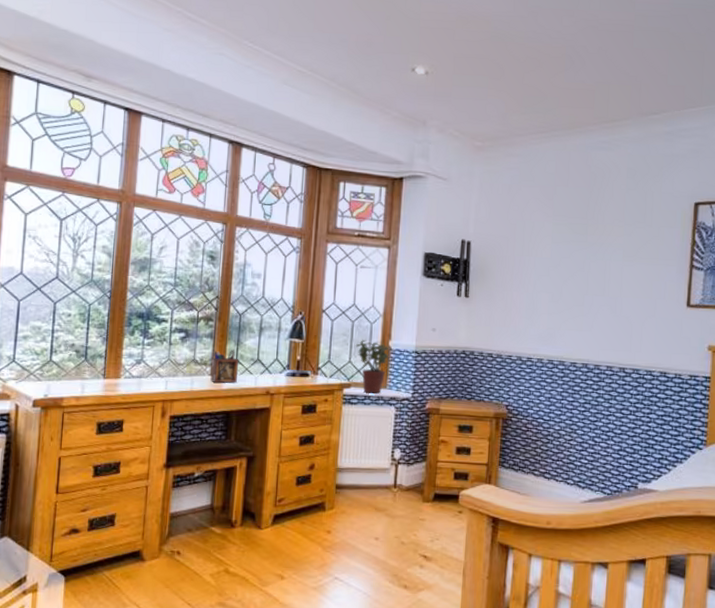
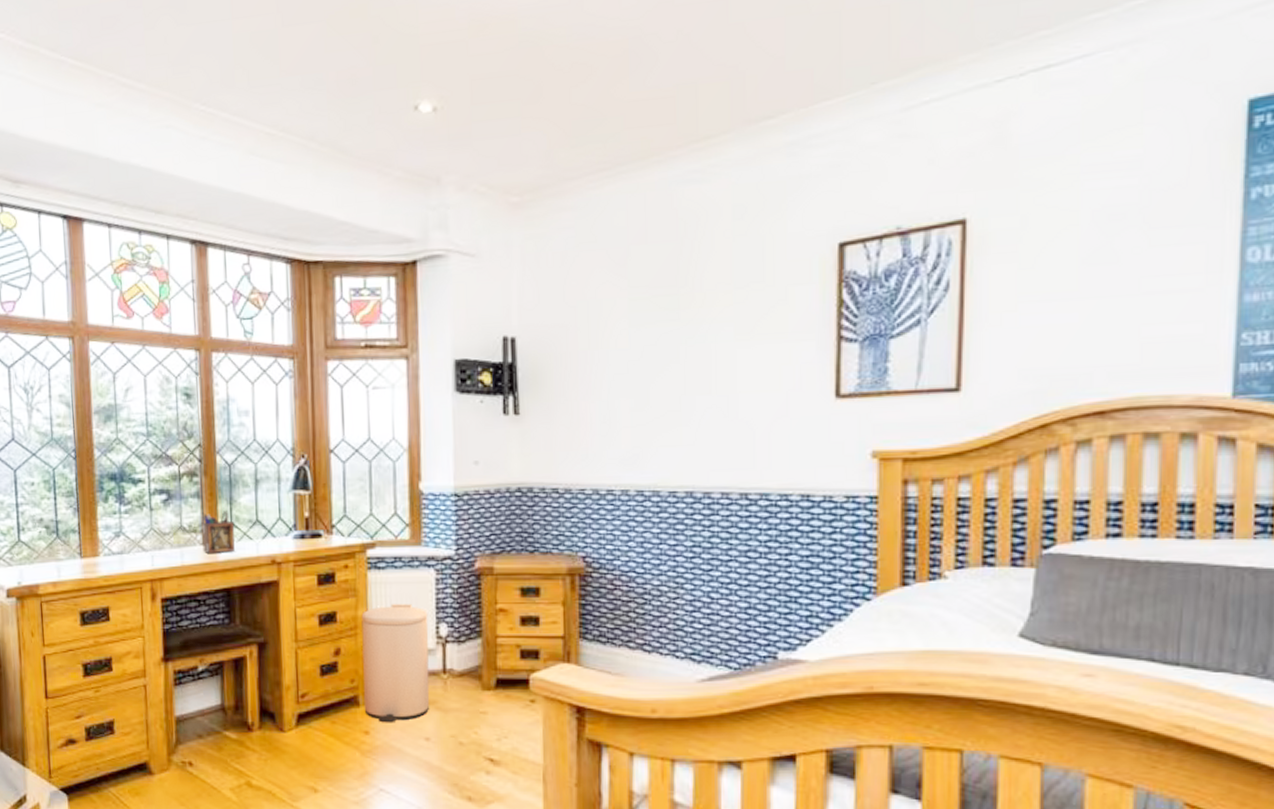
pedal bin: none [329,431,387,525] -> present [361,603,430,723]
potted plant: present [355,340,389,394] -> none [376,484,420,555]

